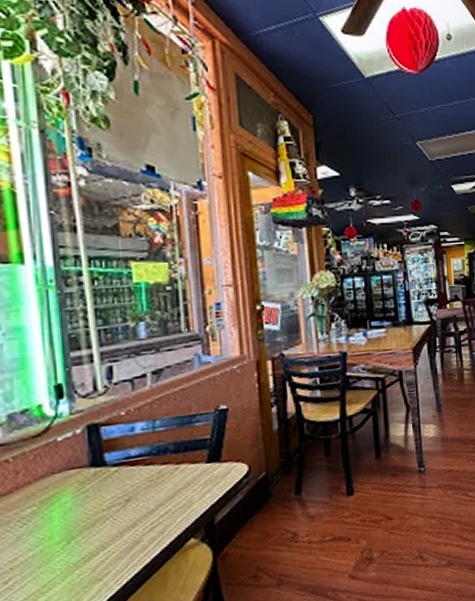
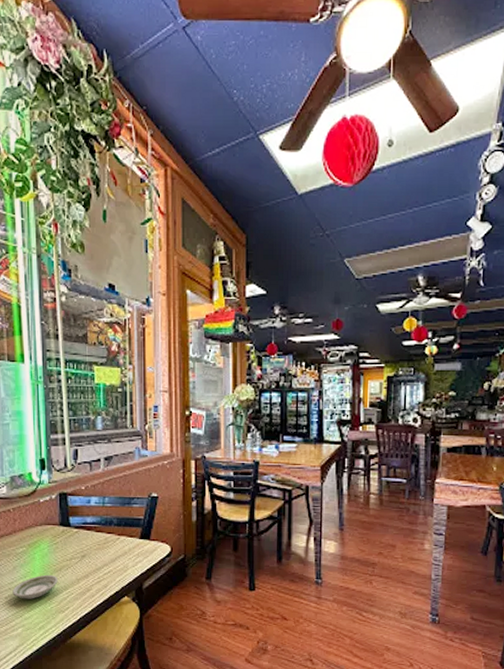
saucer: none [16,534,90,578] -> present [12,574,58,599]

